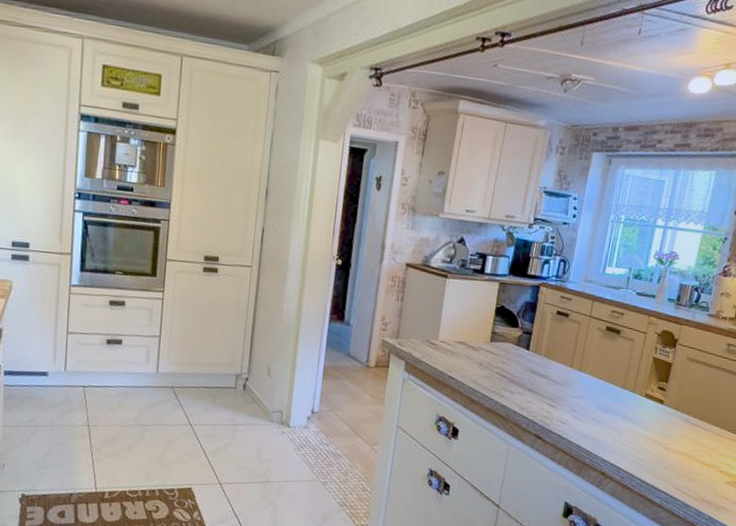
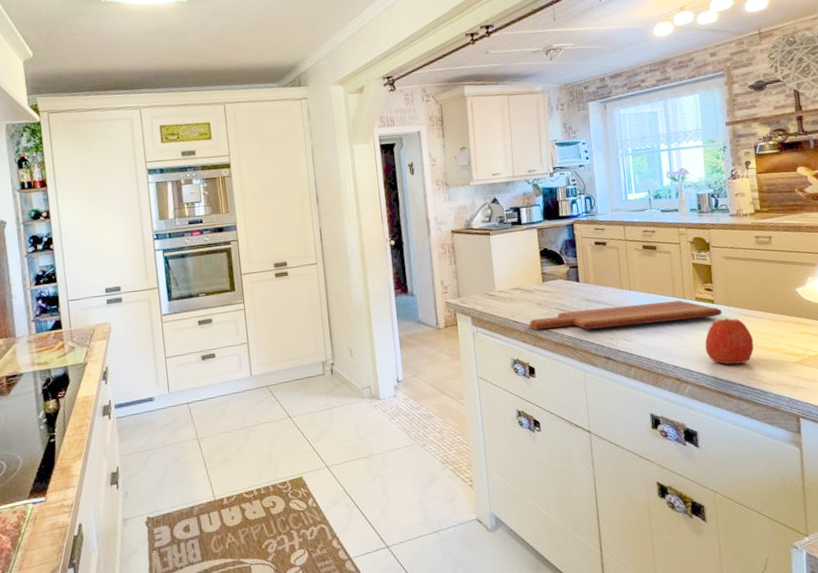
cutting board: none [464,378,669,419] -> present [529,300,722,330]
apple: none [639,421,692,472] -> present [705,318,754,365]

